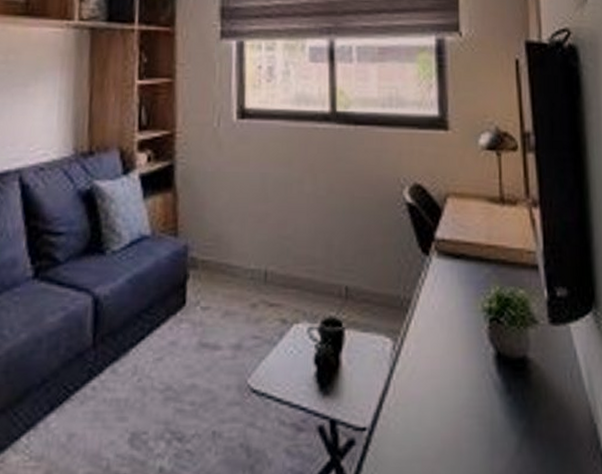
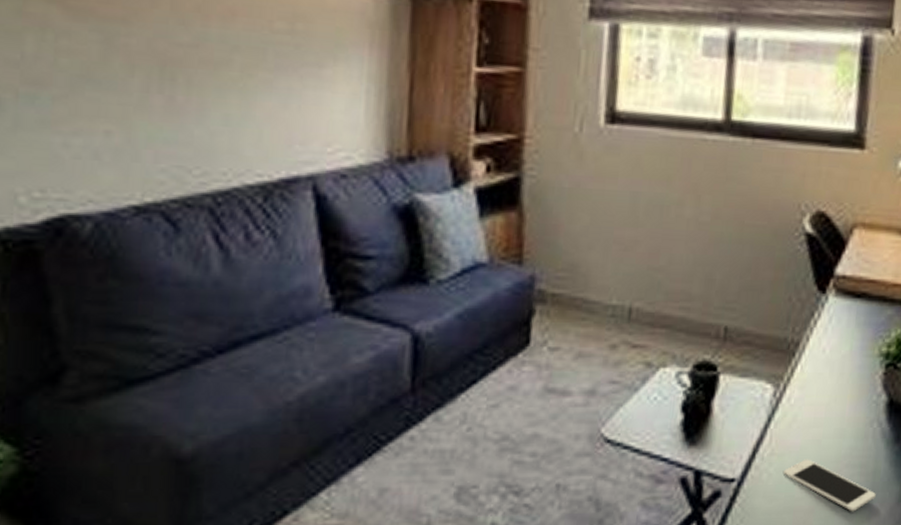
cell phone: none [408,409,496,462] -> present [782,459,876,512]

